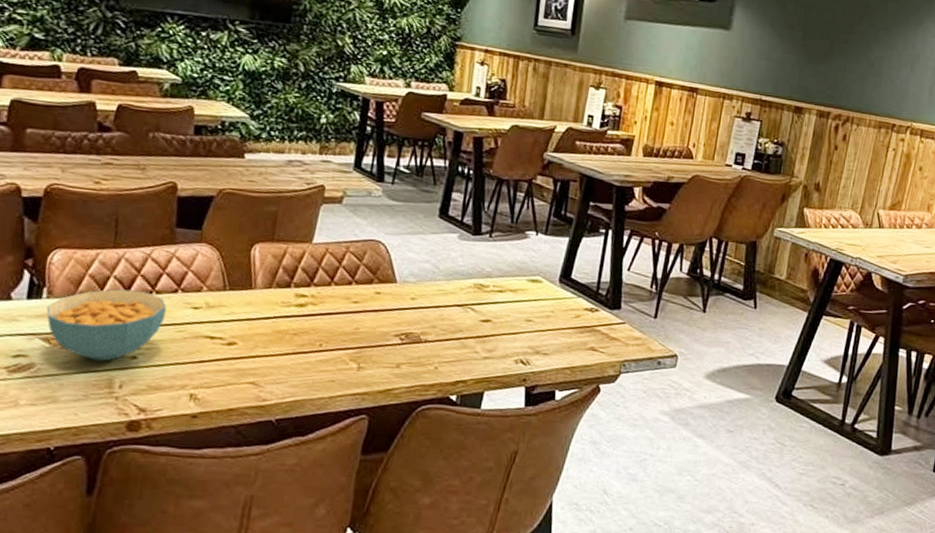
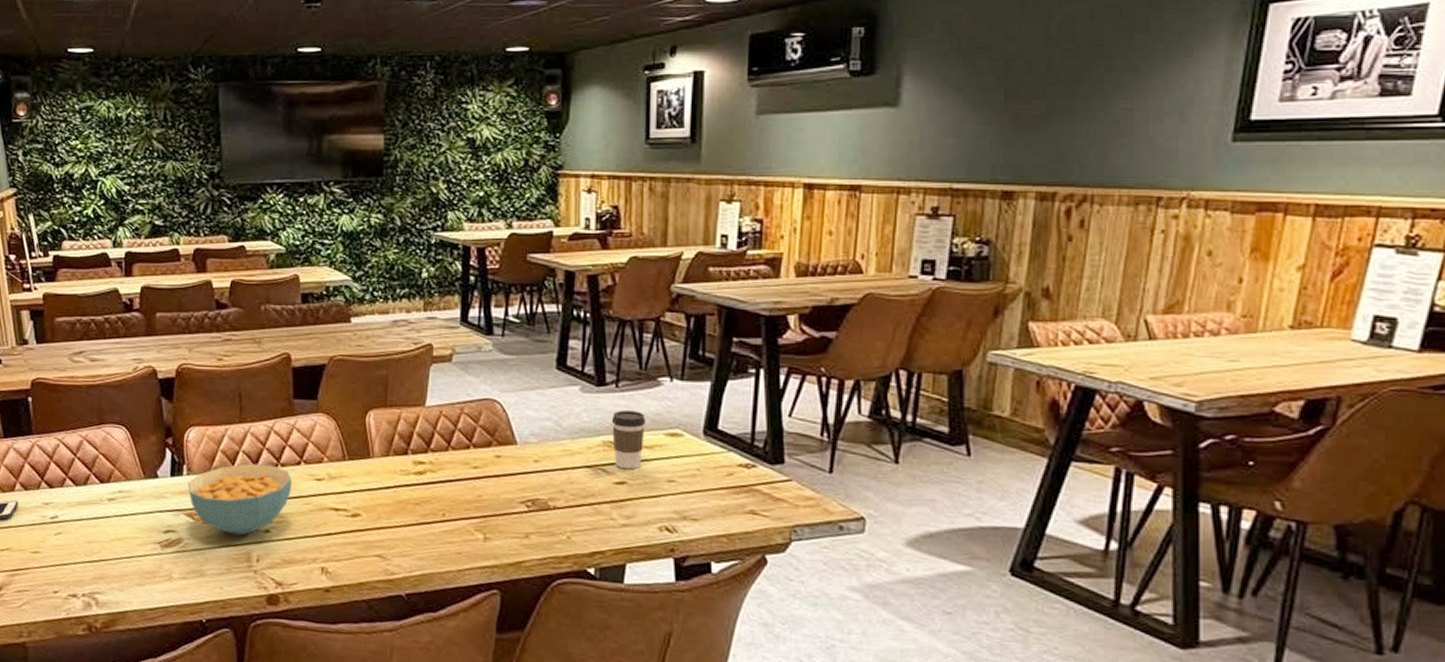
coffee cup: none [482,257,512,310] -> present [611,410,646,470]

